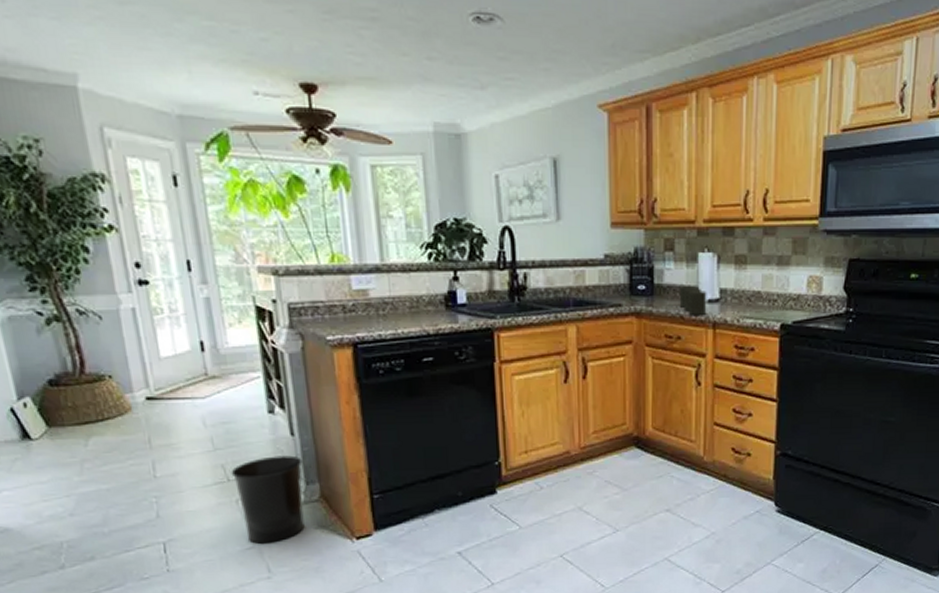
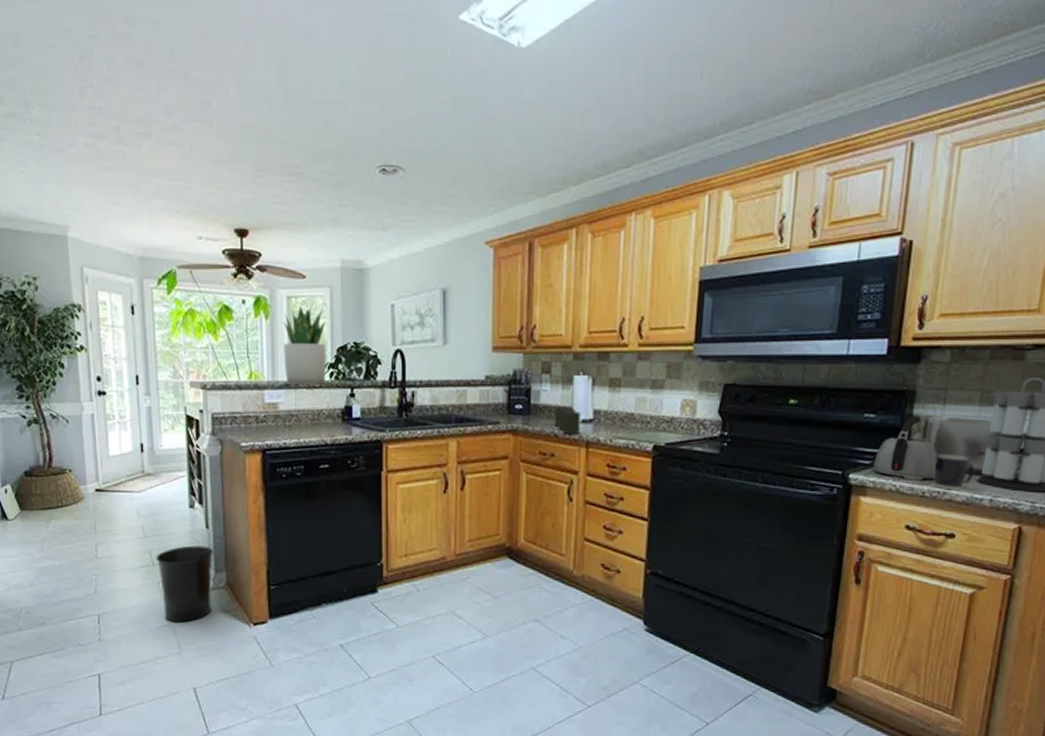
planter: none [368,174,424,269] -> present [283,304,326,386]

